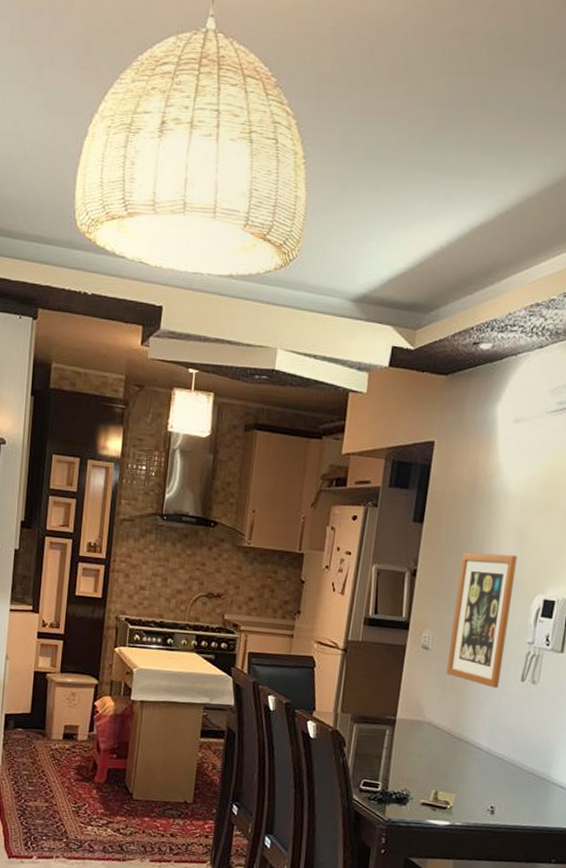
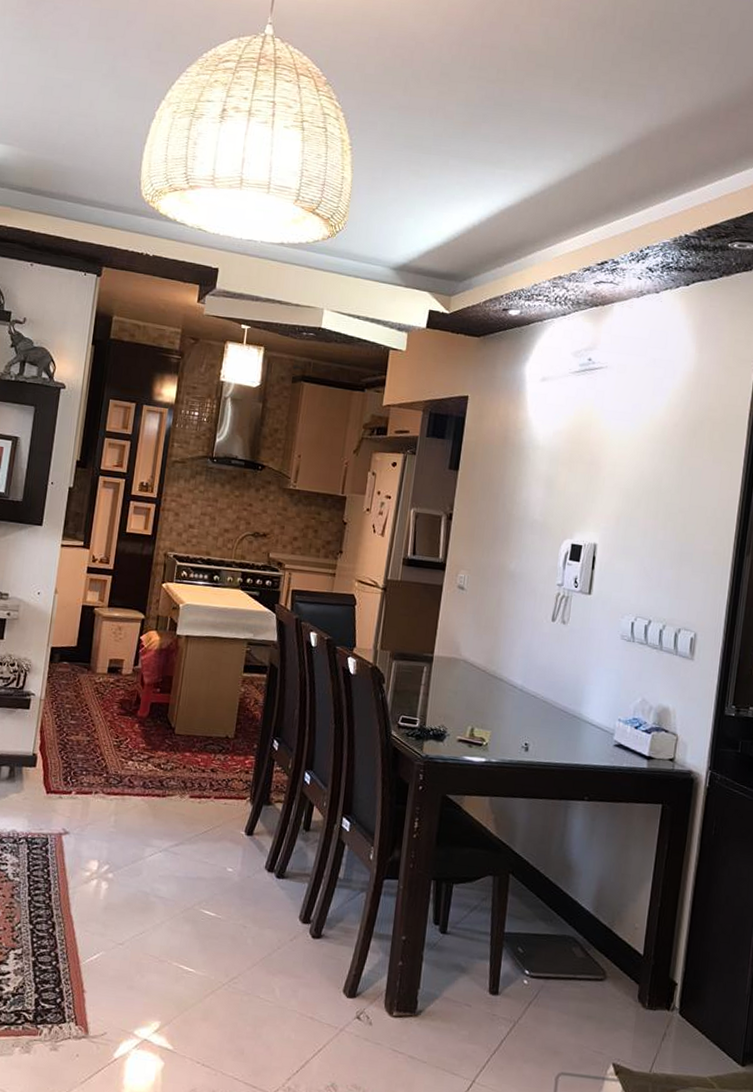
wall art: present [446,552,517,689] -> none [480,499,546,628]

